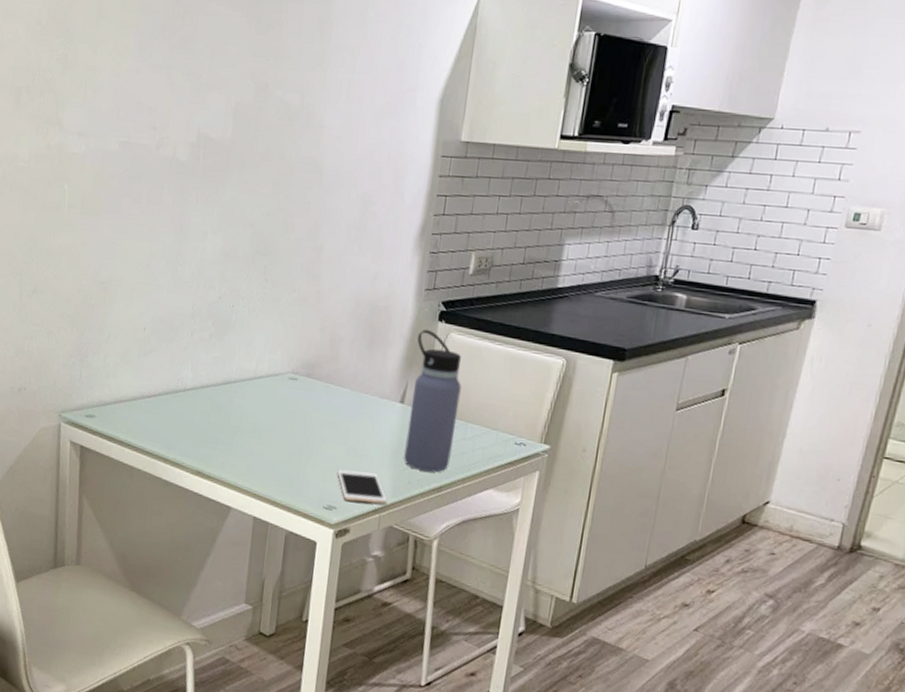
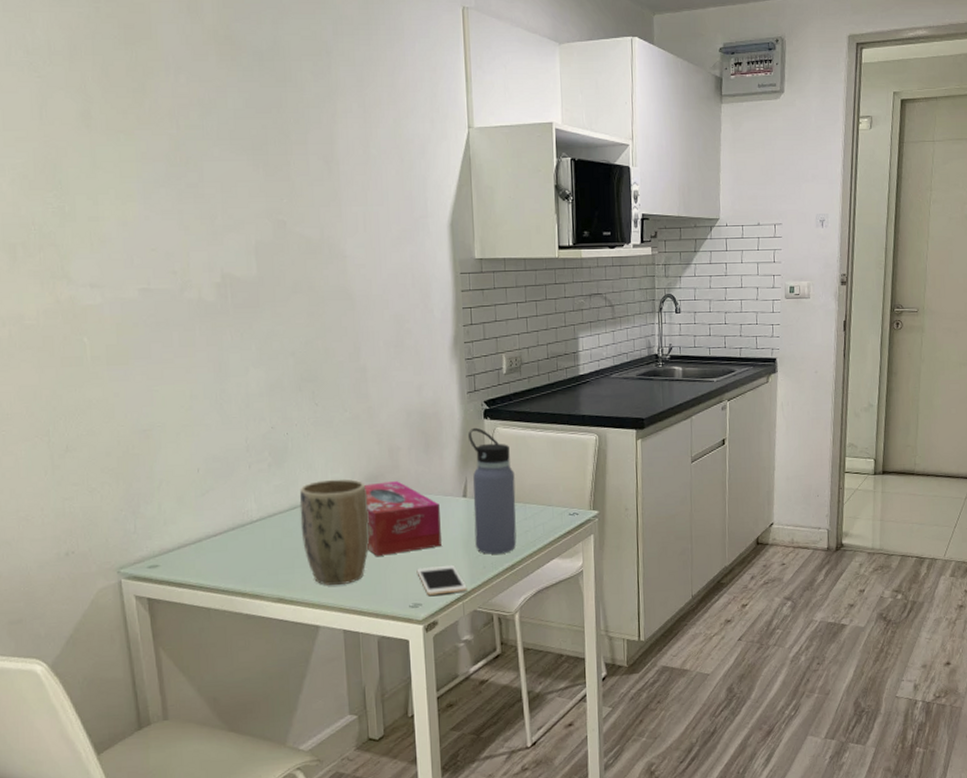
plant pot: none [229,359,301,471] -> present [299,479,370,585]
tissue box: none [292,371,374,452] -> present [364,481,442,556]

